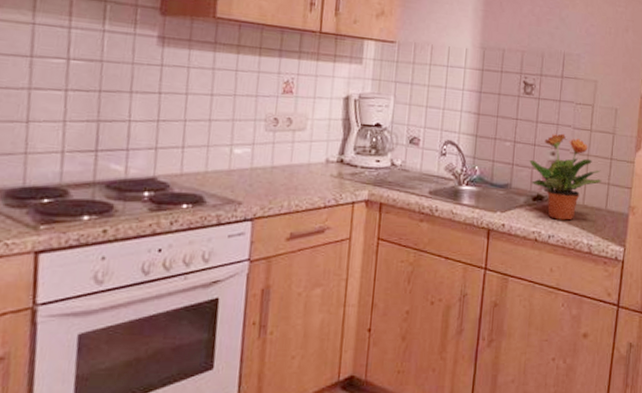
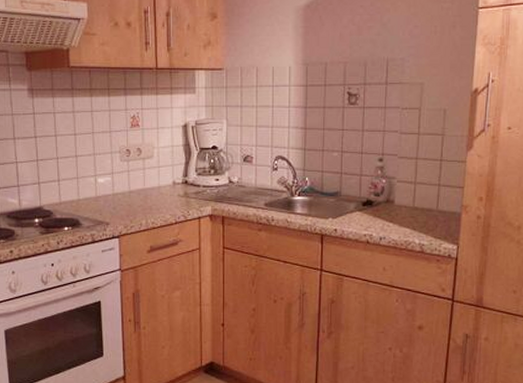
potted plant: present [529,133,602,220] -> none [357,139,432,222]

